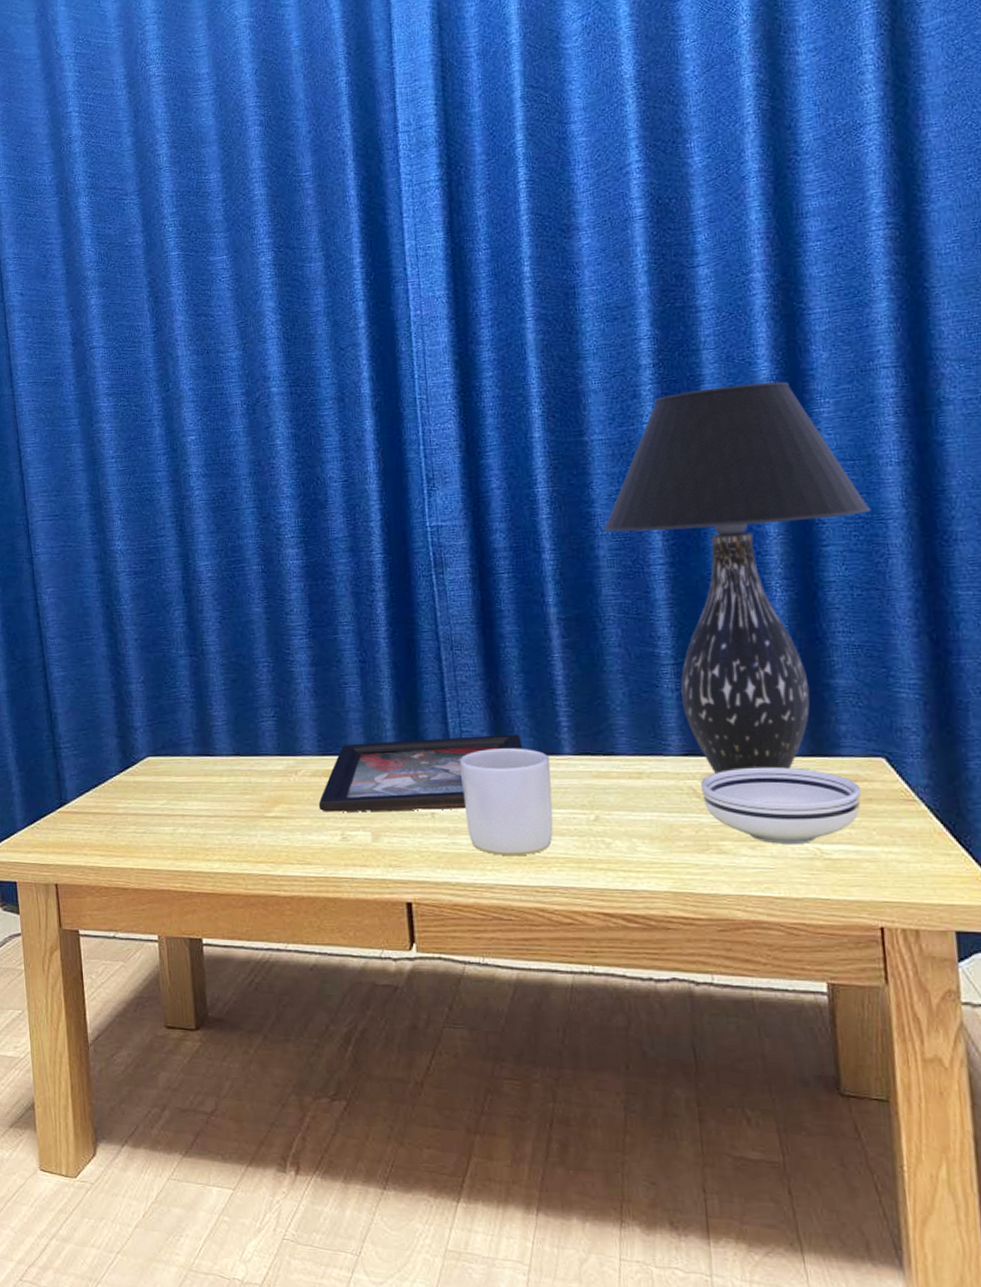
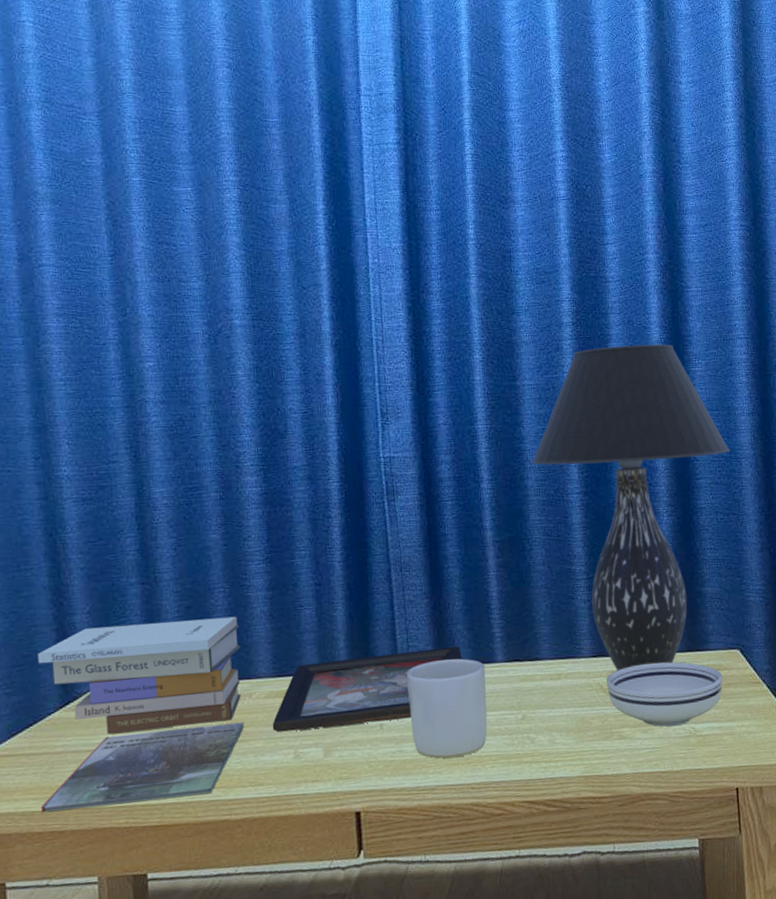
books: none [100,691,287,801] -> present [38,616,241,735]
magazine: none [106,798,291,869] -> present [40,722,244,813]

